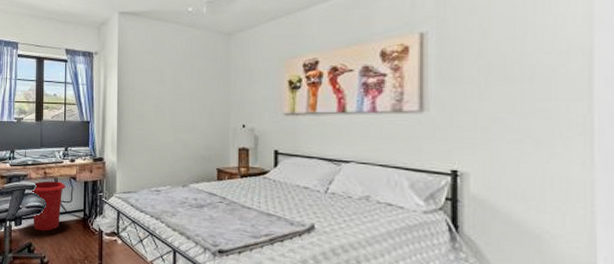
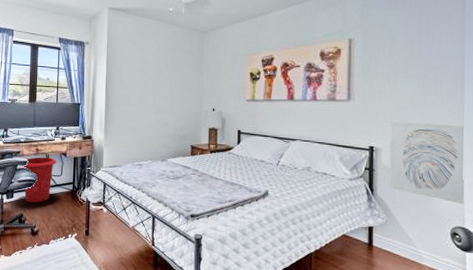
wall art: none [480,138,597,250] -> present [389,121,465,205]

